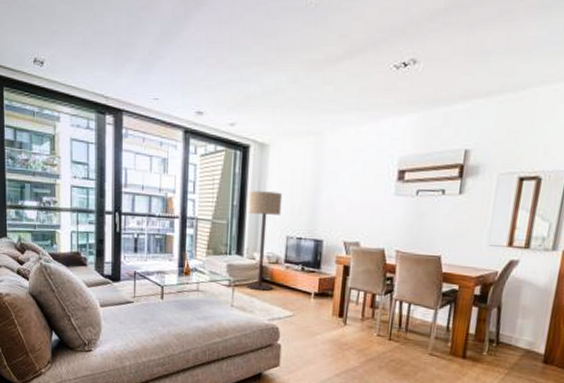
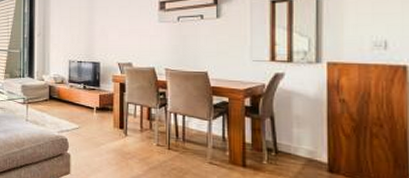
floor lamp: present [247,191,283,292] -> none [36,25,63,108]

